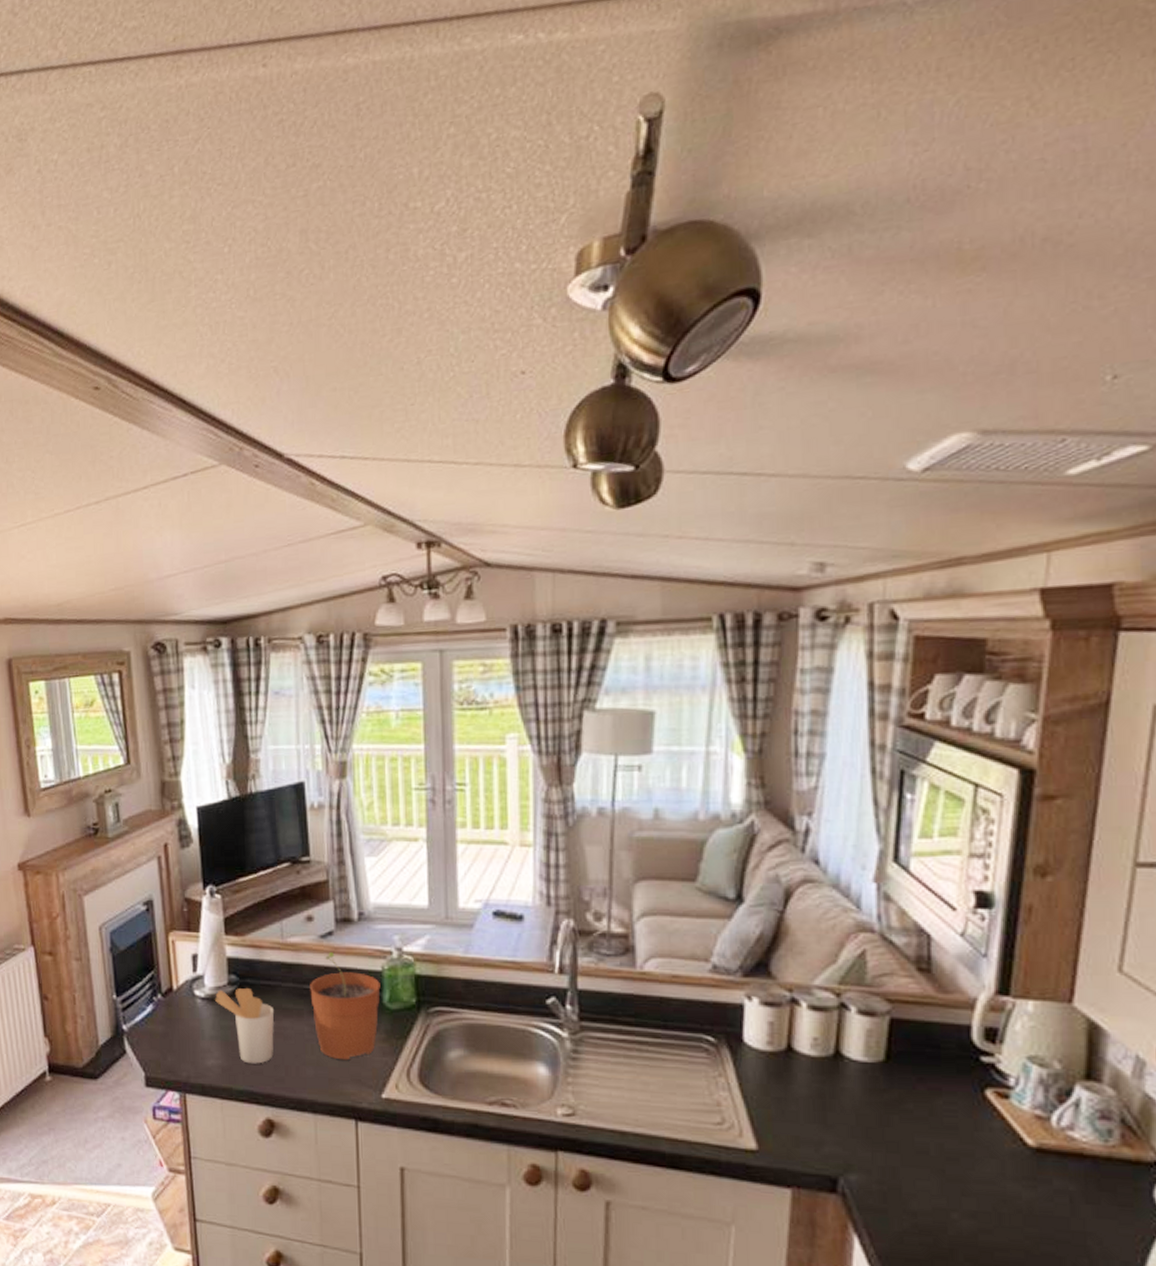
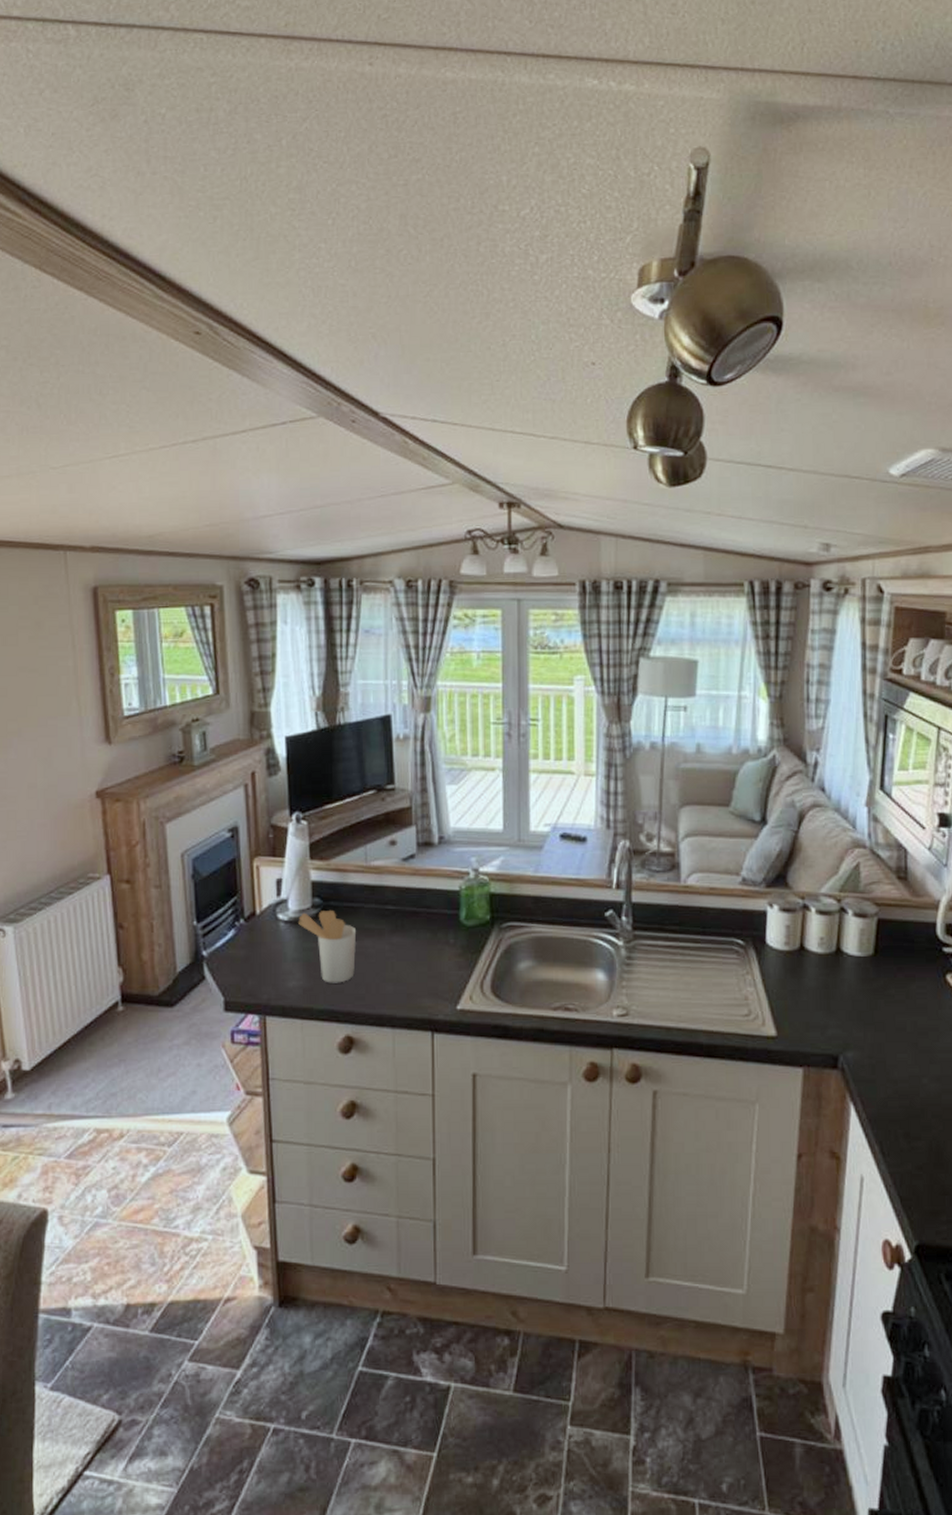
plant pot: present [310,952,381,1059] -> none [392,874,458,975]

